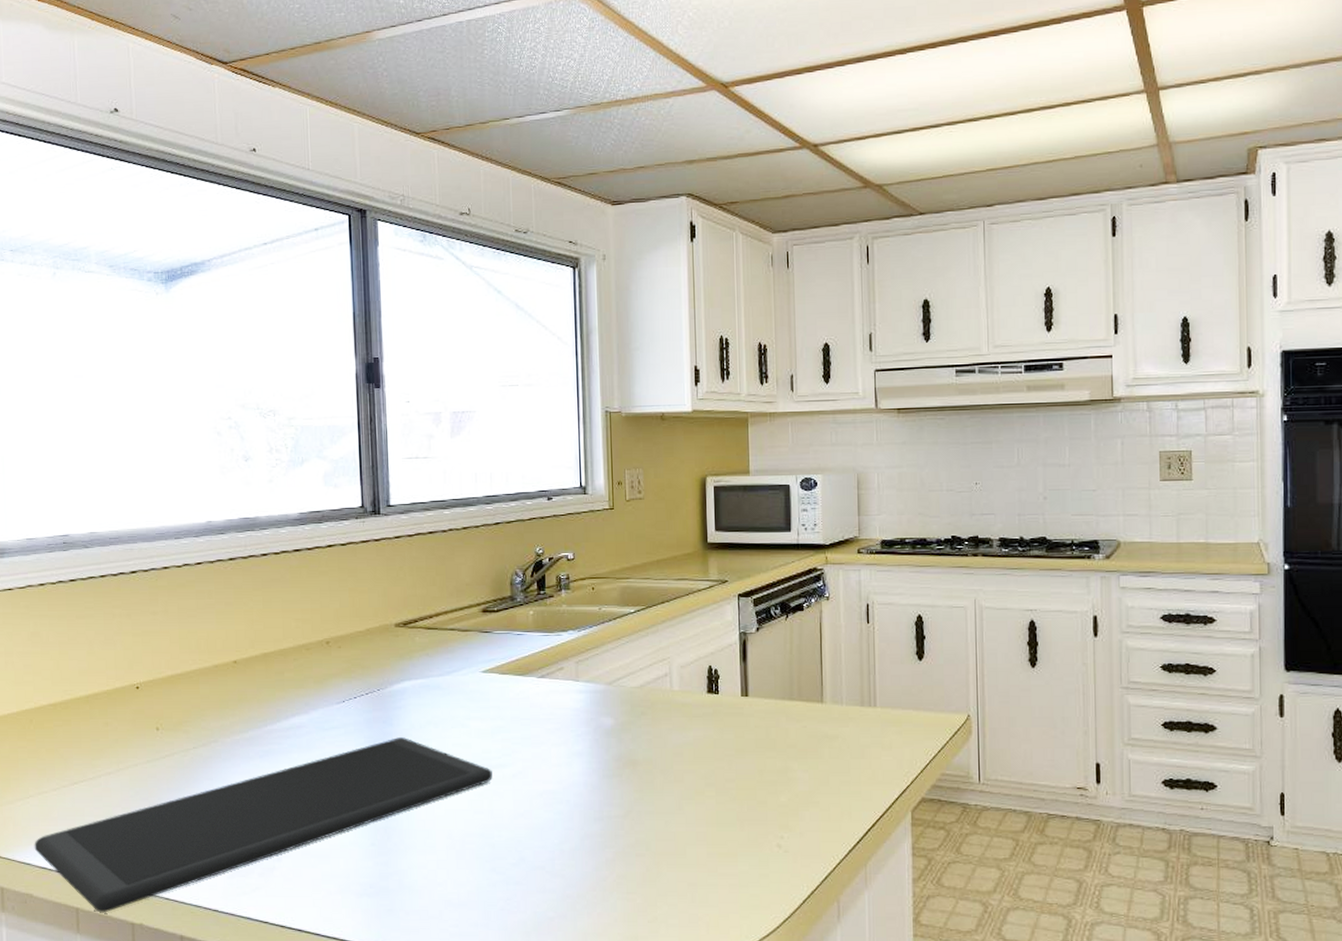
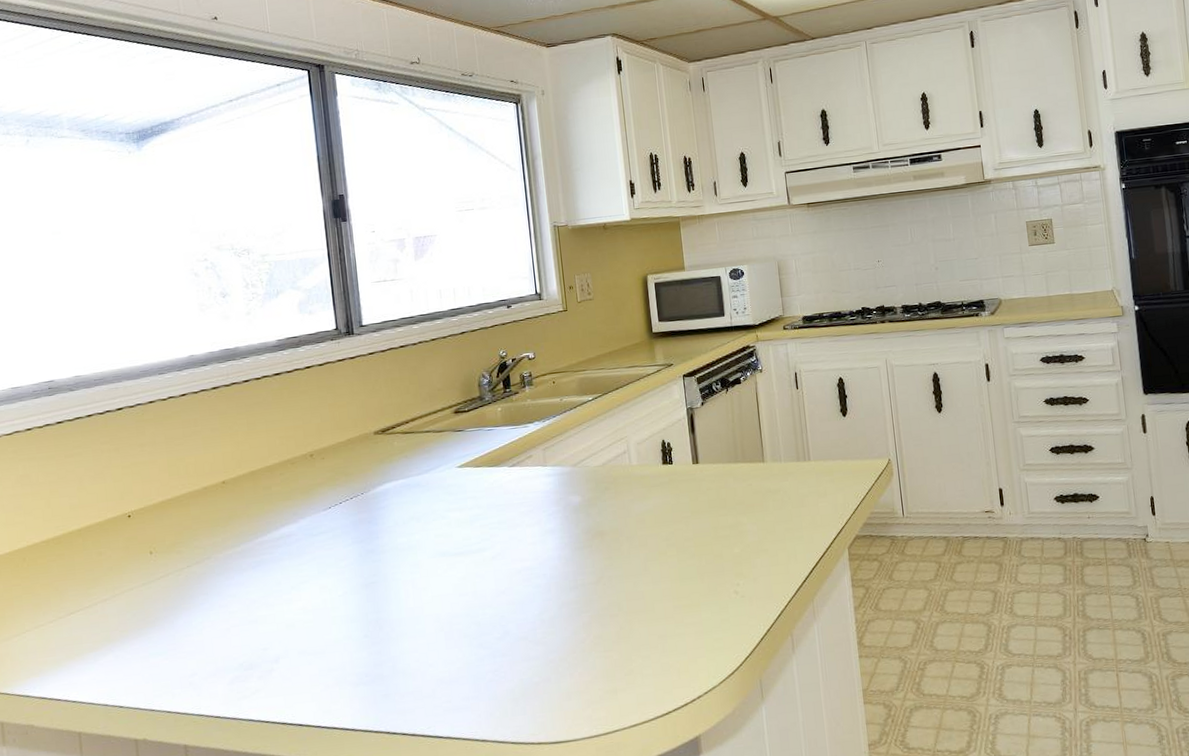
cutting board: present [34,737,493,913] -> none [32,534,474,734]

